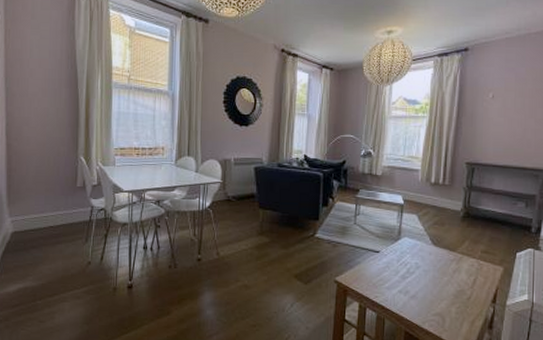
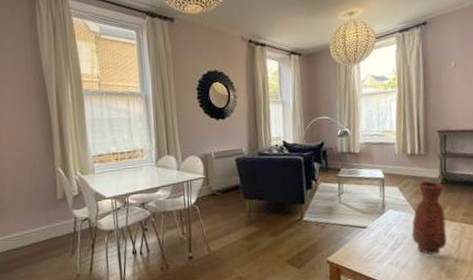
vase: none [425,212,466,289] -> present [411,181,447,255]

